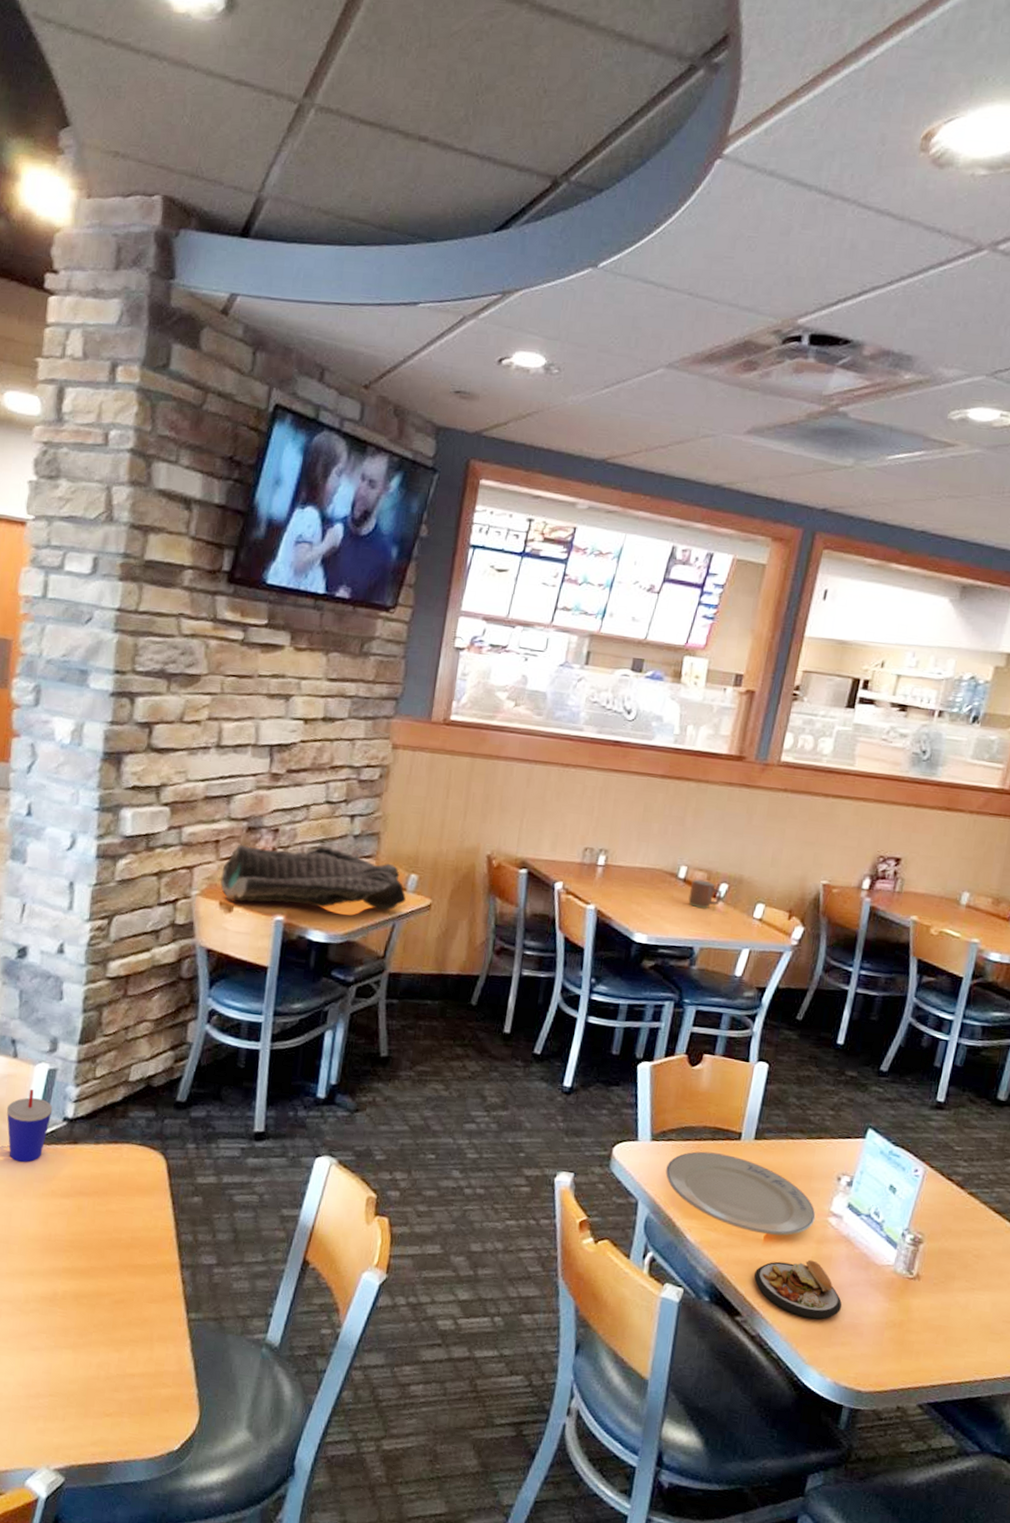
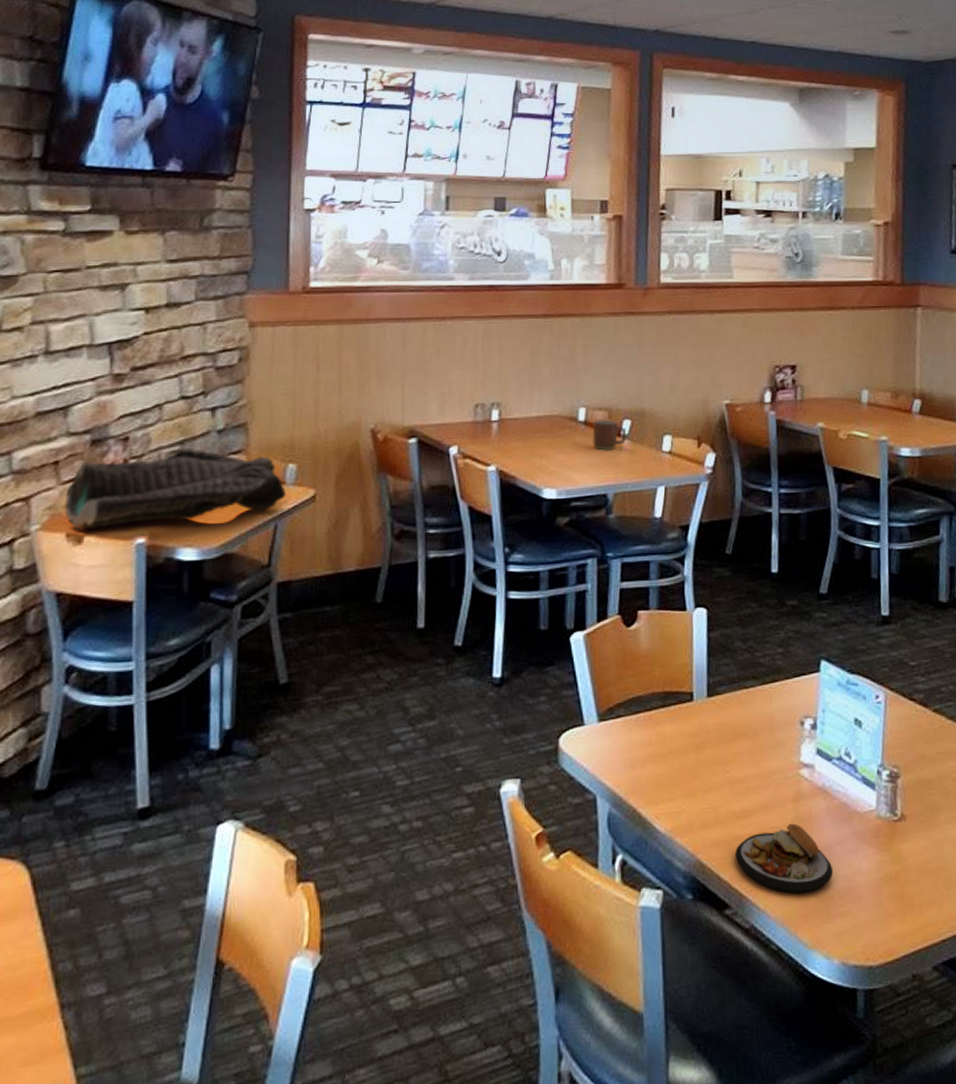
plate: present [665,1151,816,1236] -> none [620,720,787,806]

